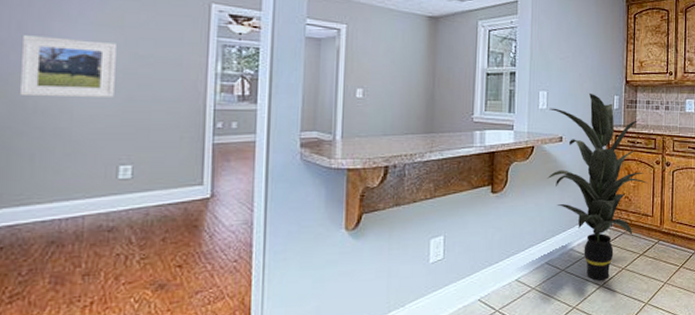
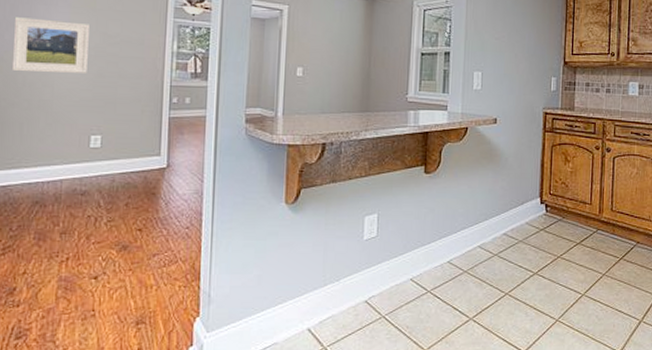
indoor plant: present [547,92,648,281] -> none [481,73,587,268]

